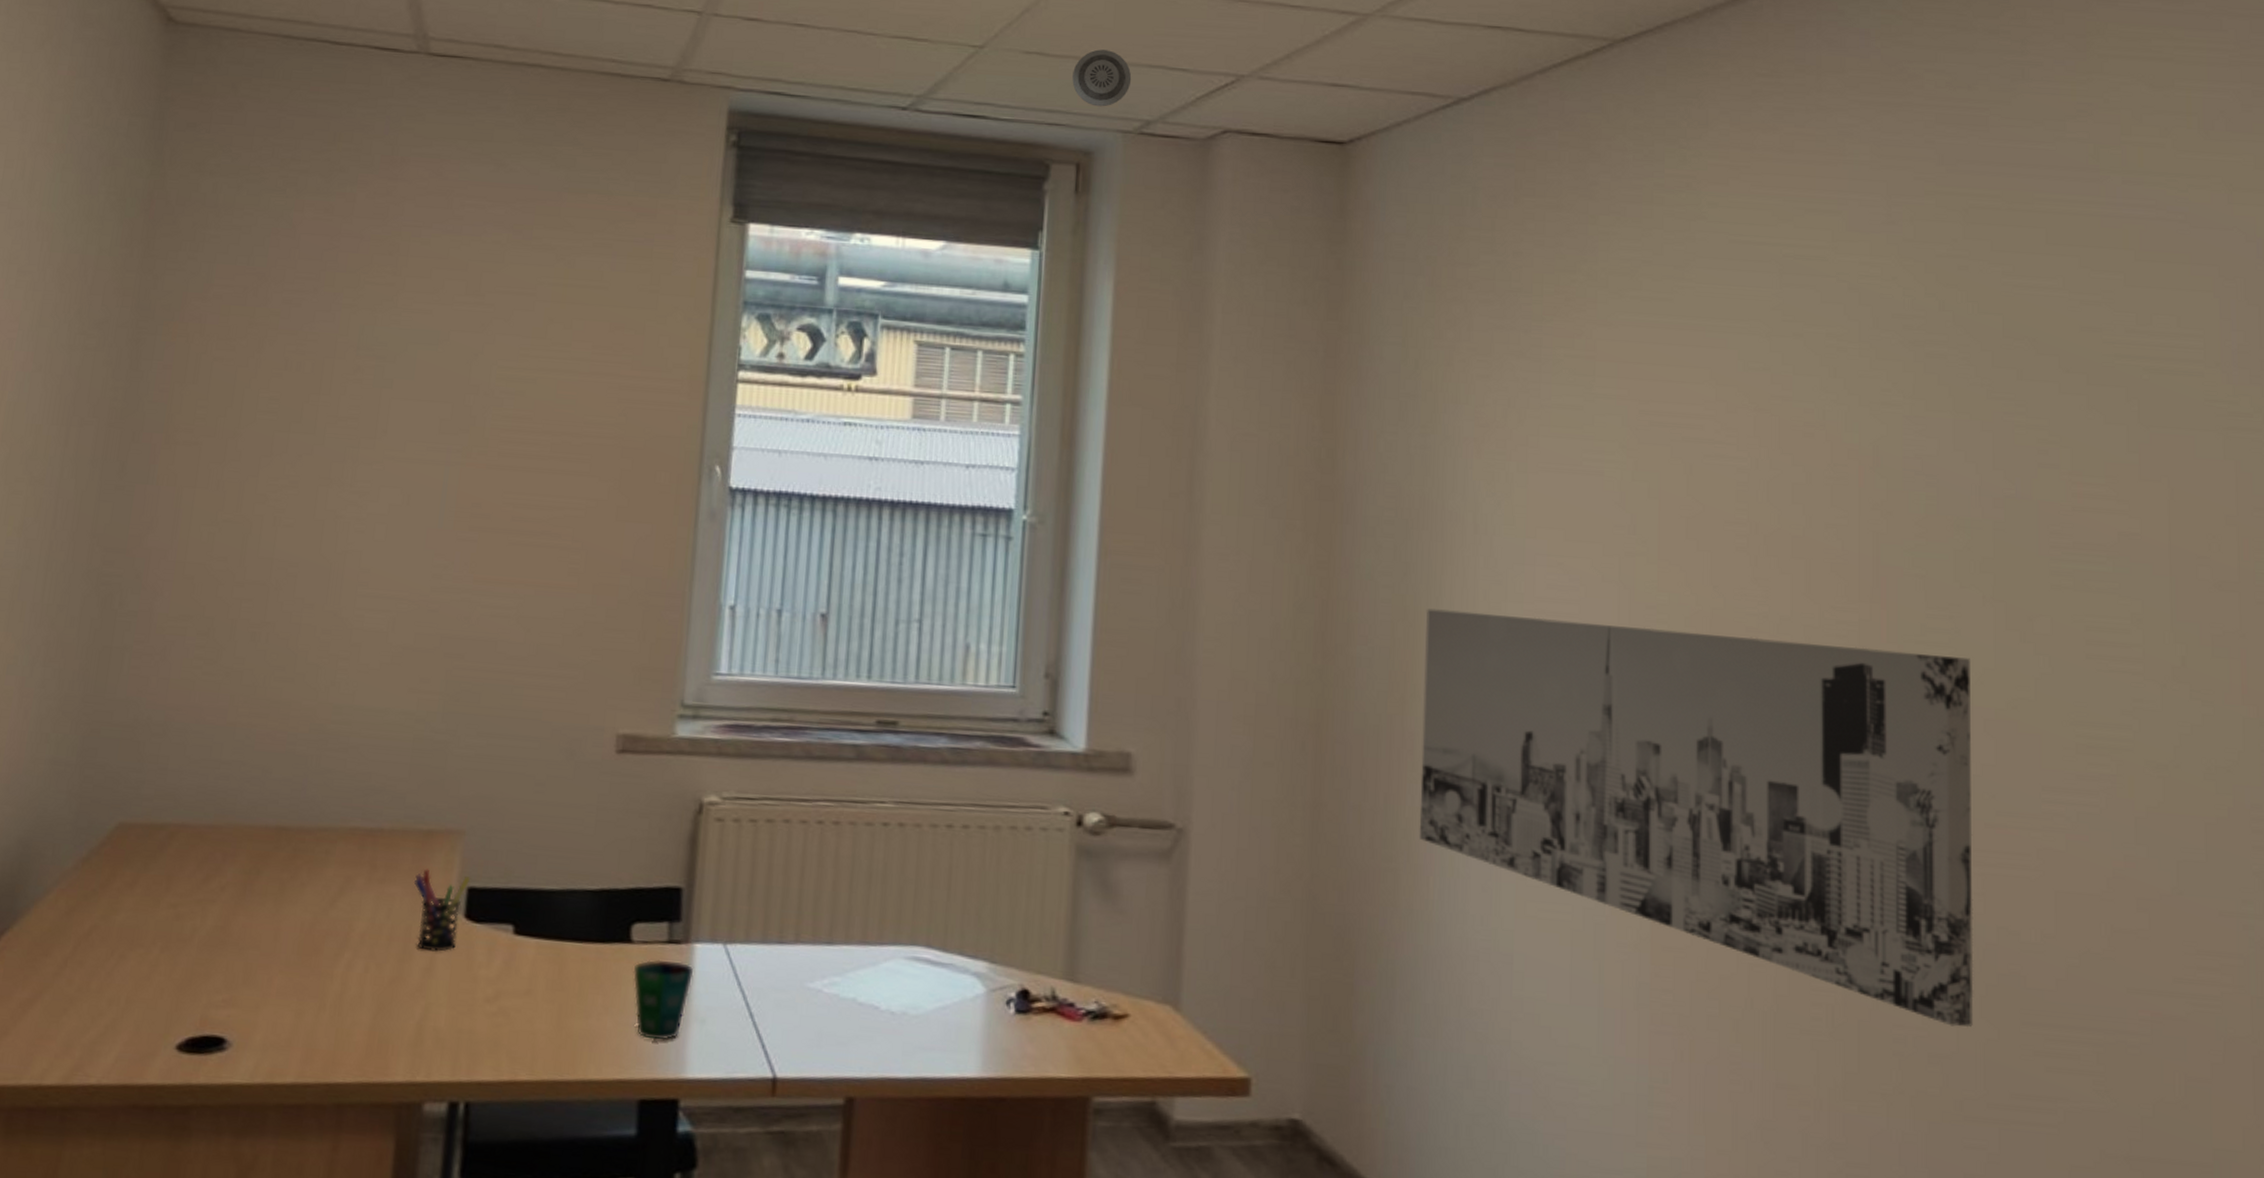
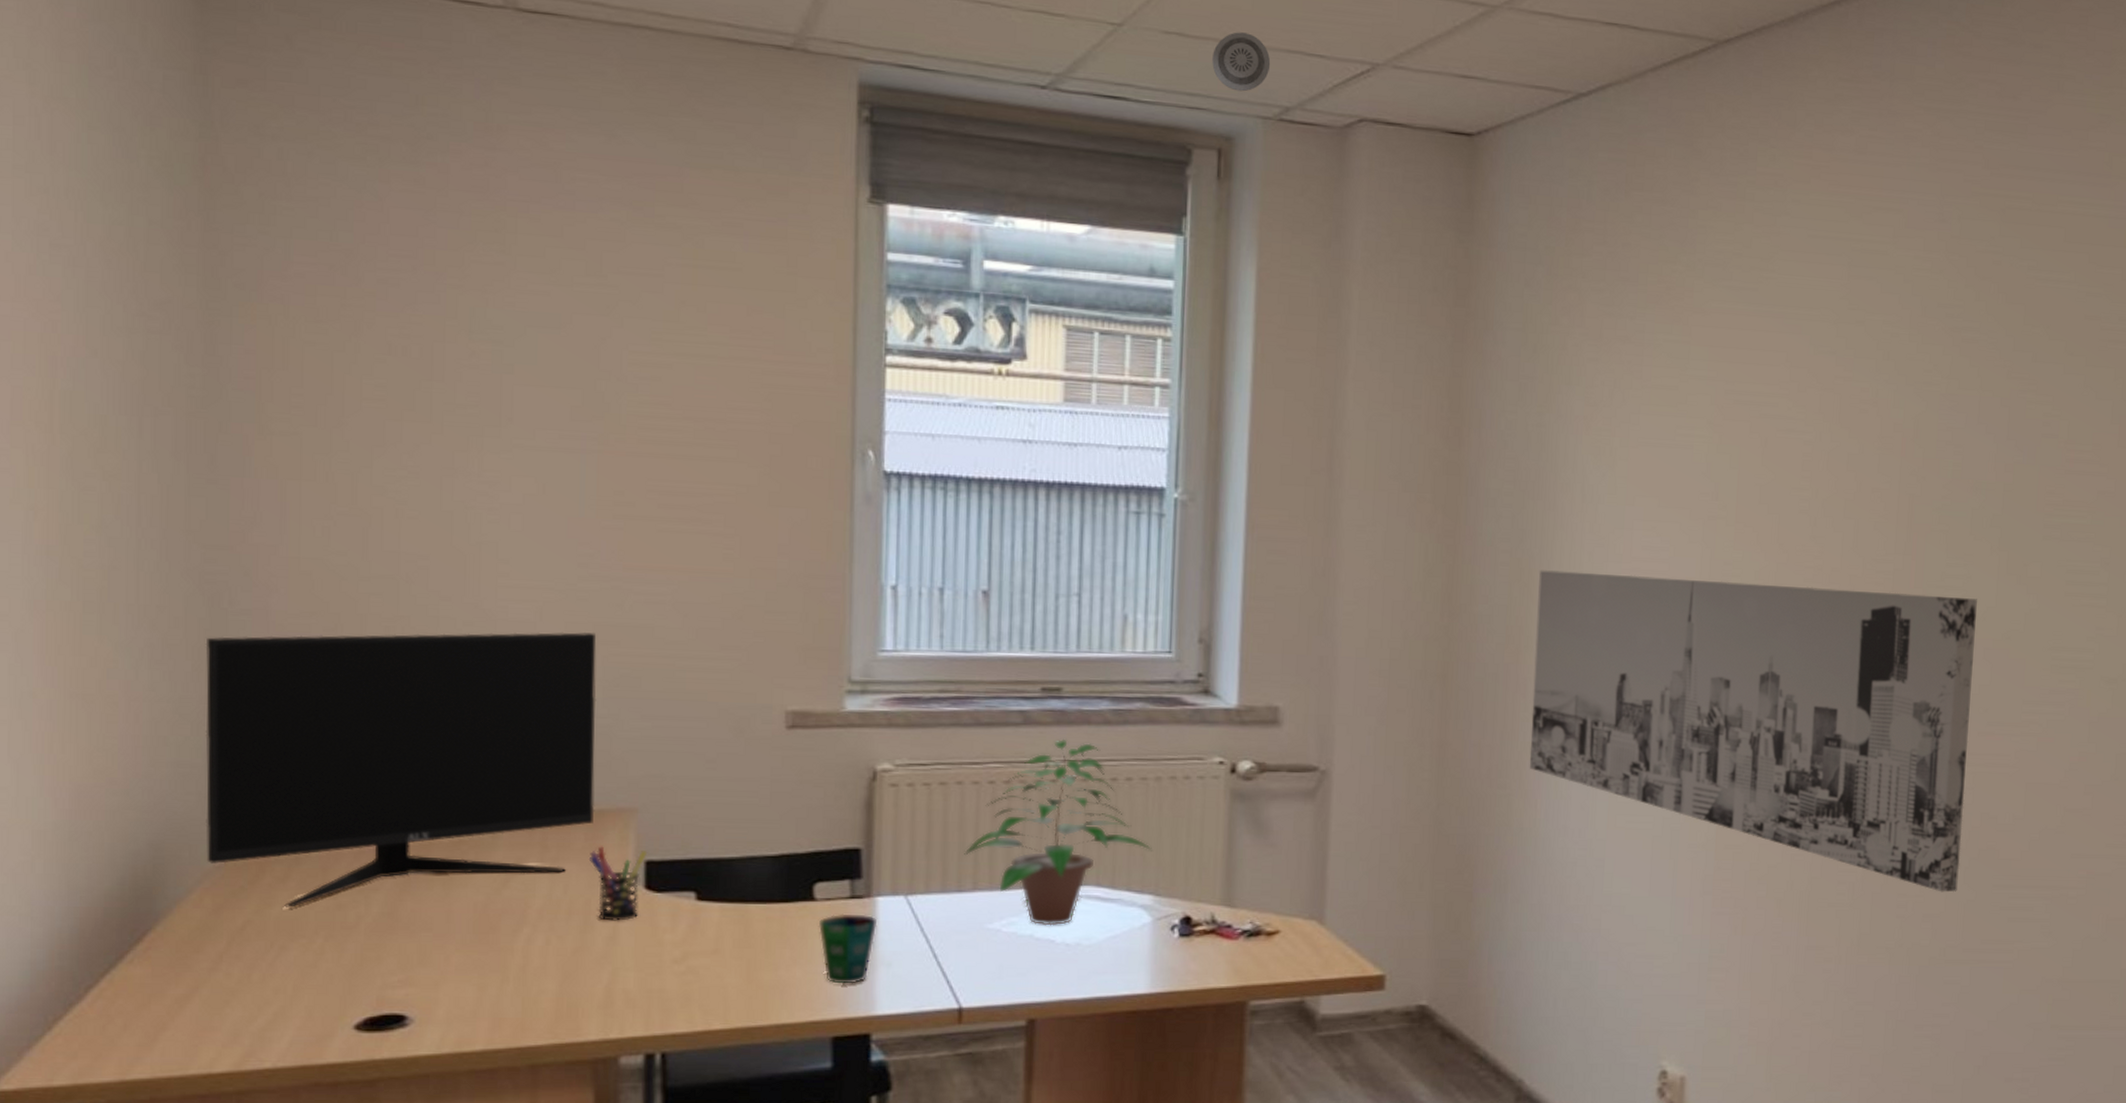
computer monitor: none [66,637,442,915] -> present [205,632,597,908]
potted plant: none [787,777,988,990] -> present [964,738,1152,926]

